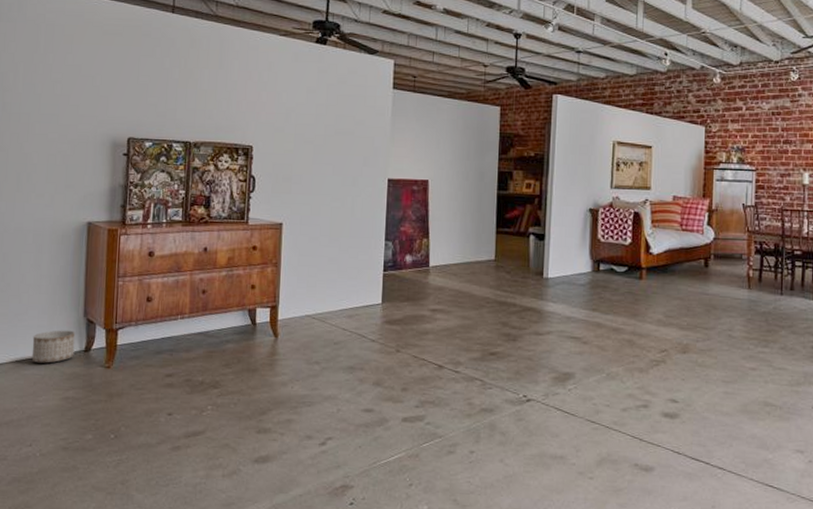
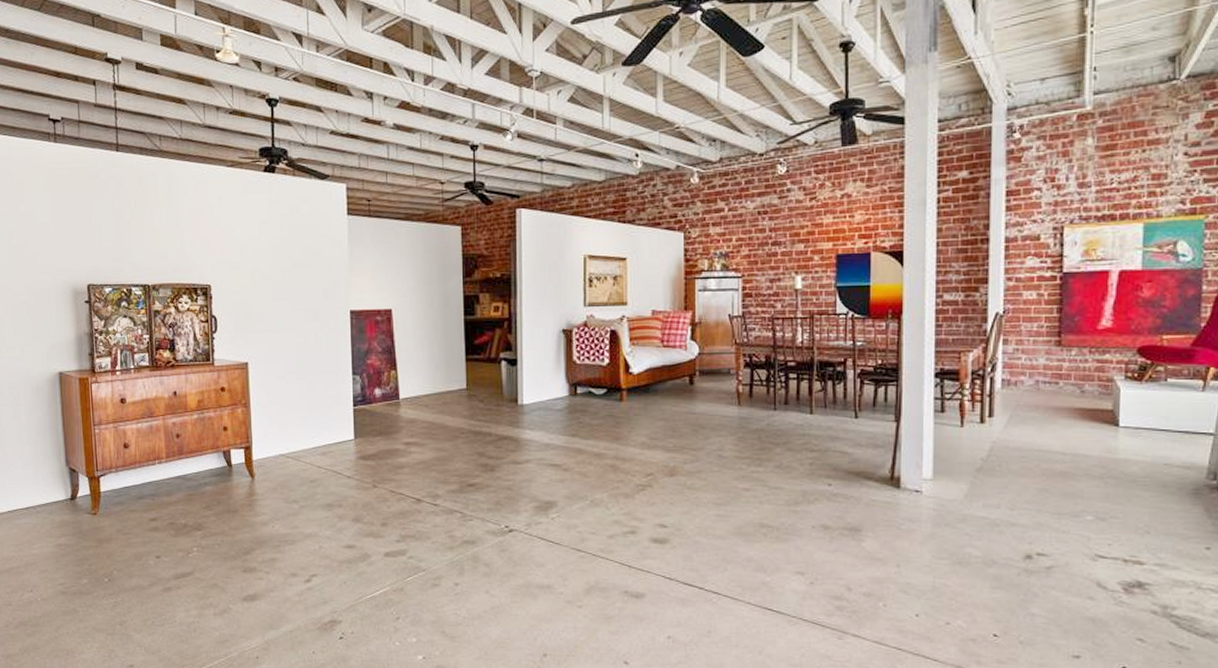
planter: present [31,330,76,364] -> none [21,479,62,513]

